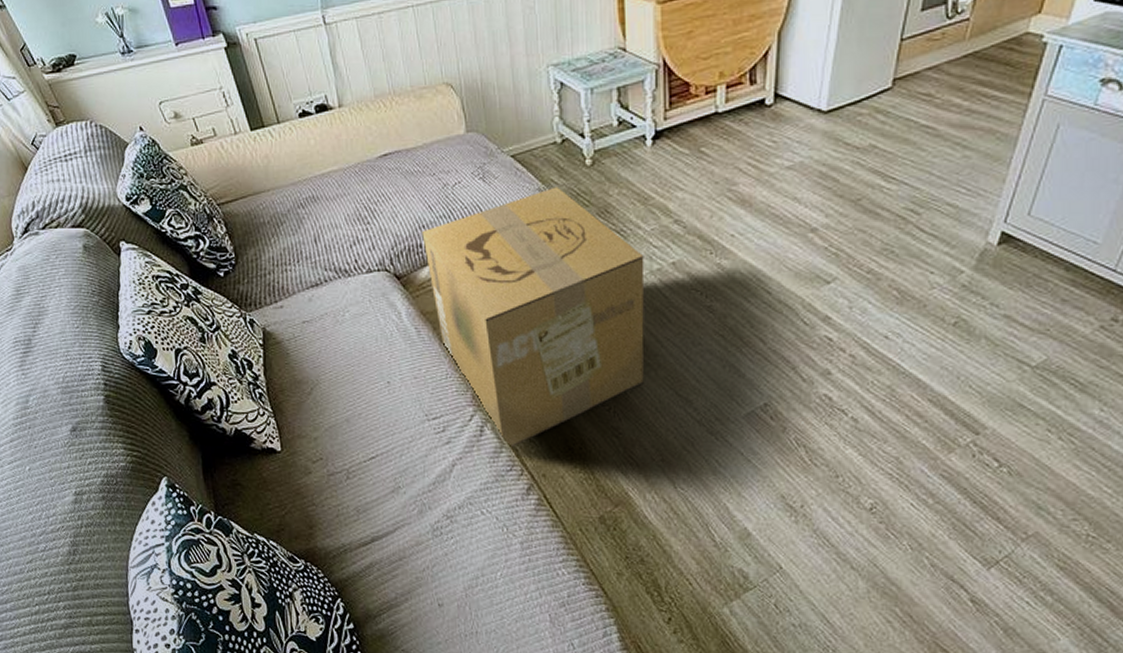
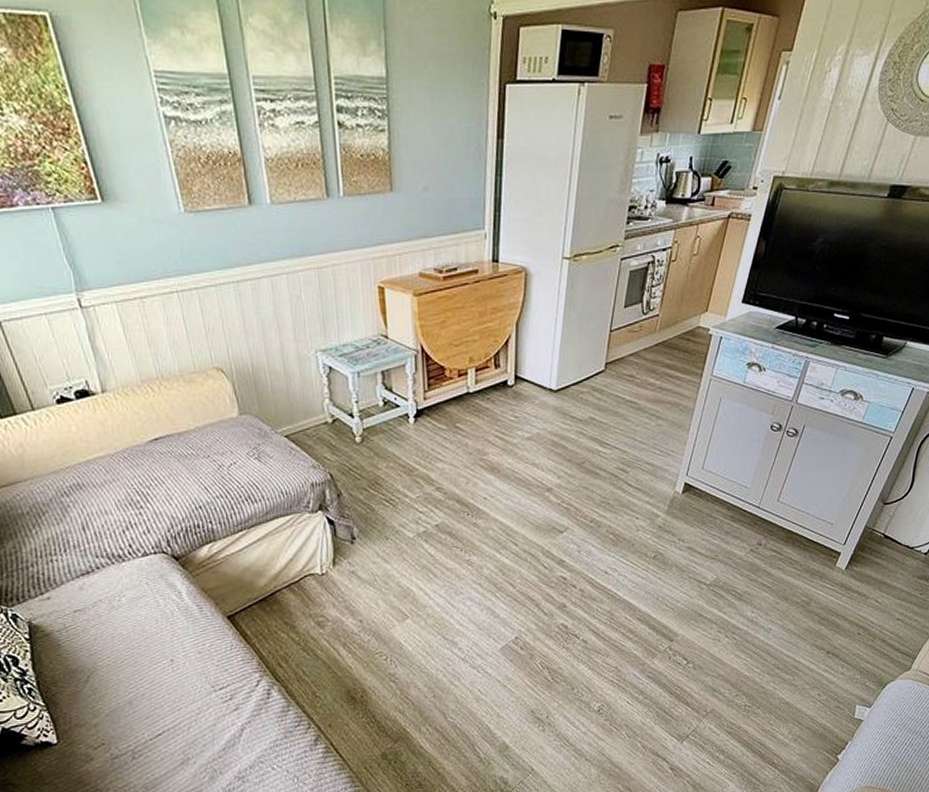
cardboard box: present [422,186,645,449] -> none [199,463,416,707]

